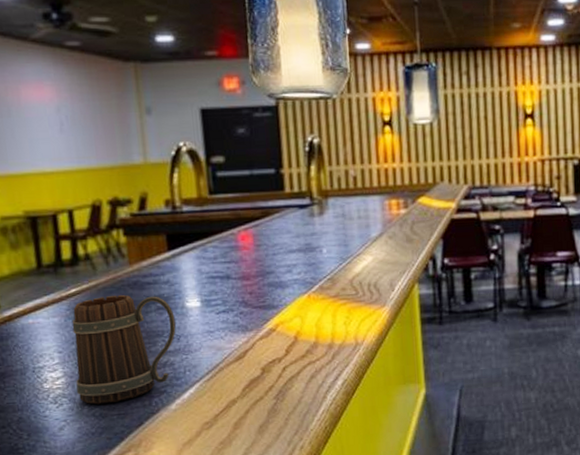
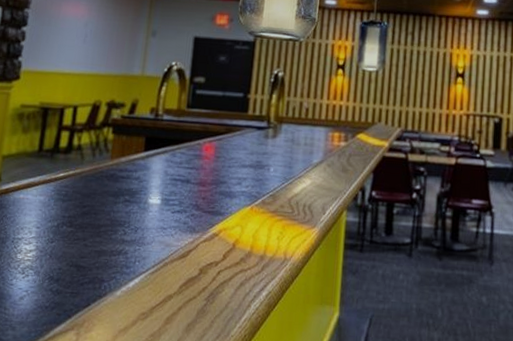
beer mug: present [72,294,176,405] -> none [43,183,138,282]

